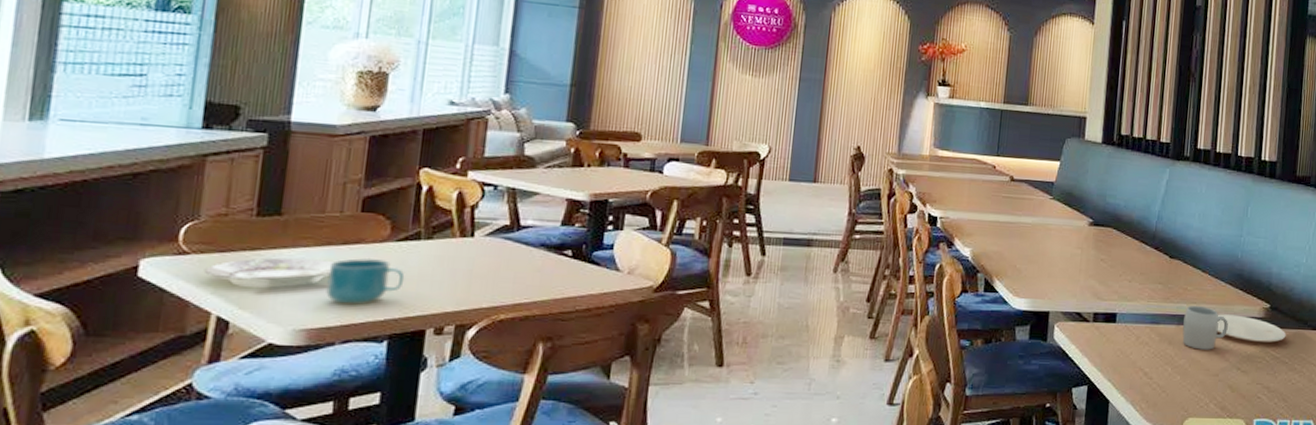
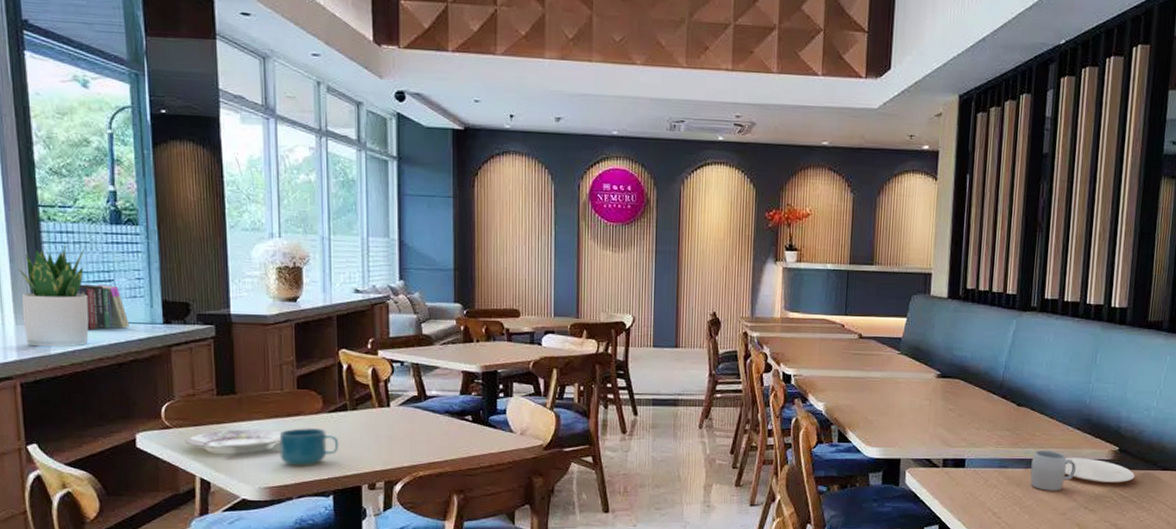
planter: none [13,29,117,151] -> present [17,244,90,348]
books: none [93,77,158,133] -> present [76,284,130,331]

